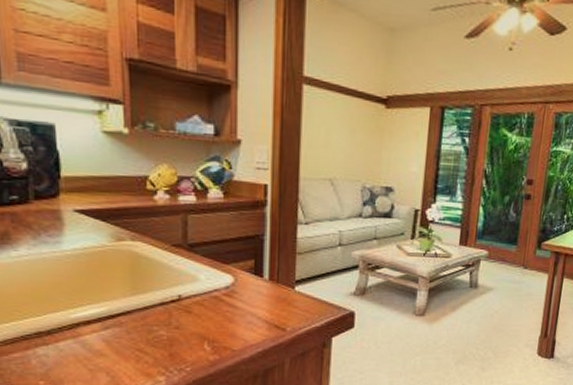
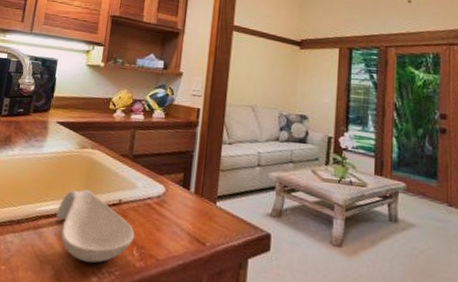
spoon rest: none [99,287,203,364] -> present [56,189,135,263]

